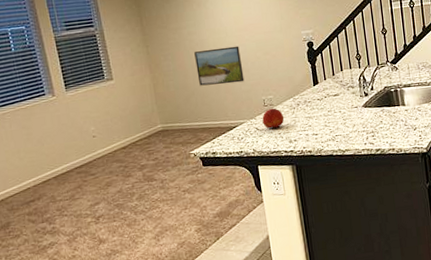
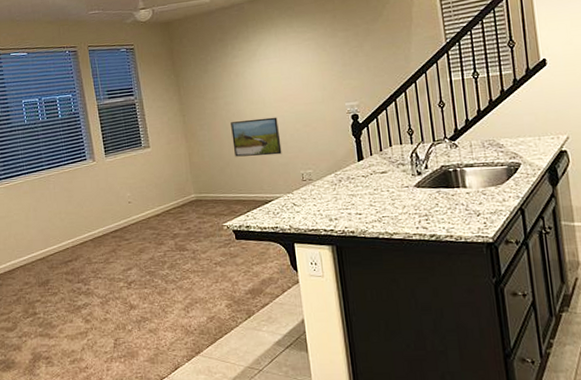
fruit: present [262,108,285,129] -> none [300,183,325,205]

